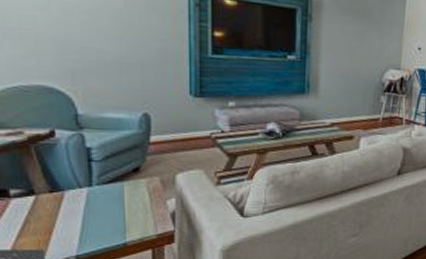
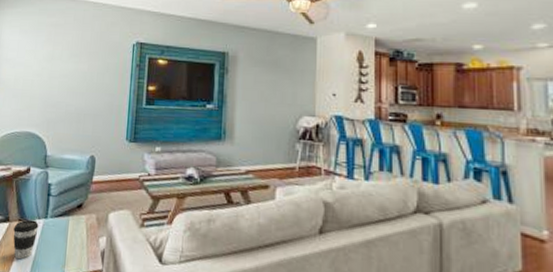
coffee cup: none [44,189,81,233] -> present [13,219,39,259]

